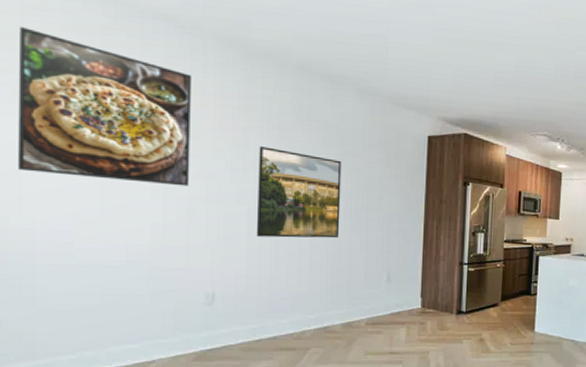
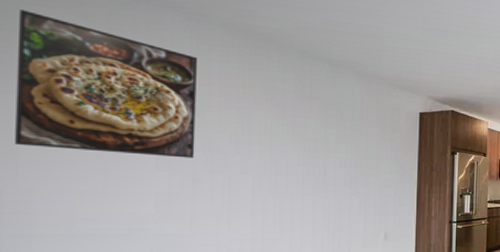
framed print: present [256,147,342,239] -> none [260,122,342,204]

